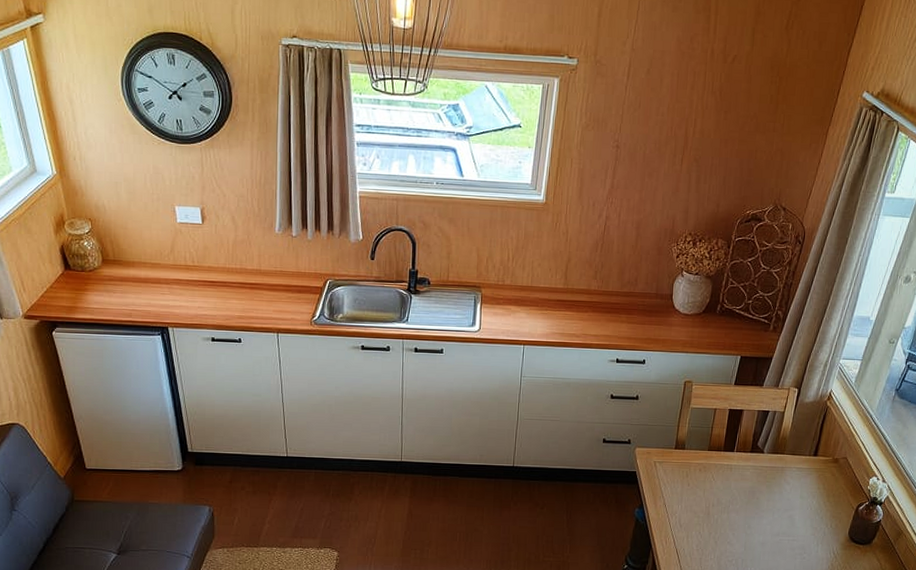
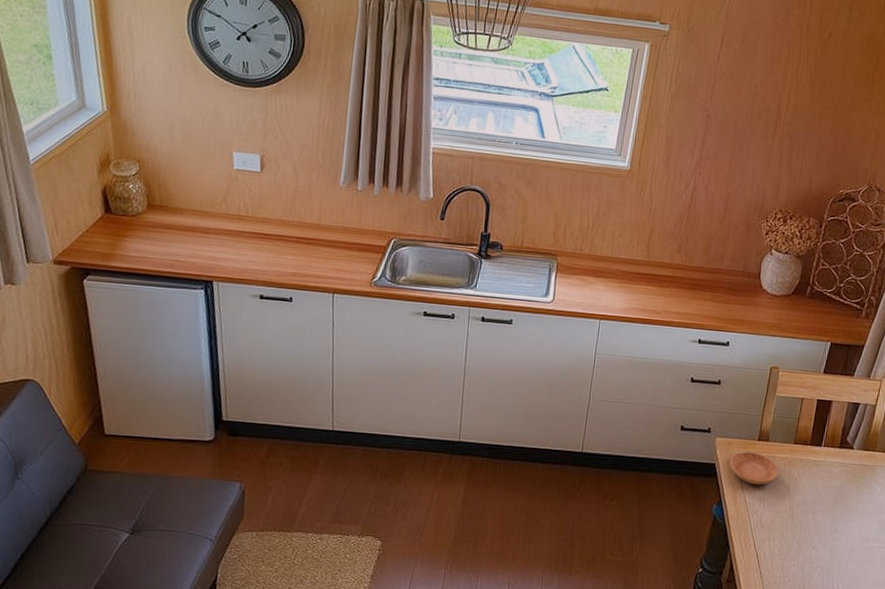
saucer: none [649,459,694,489] -> present [730,451,778,485]

